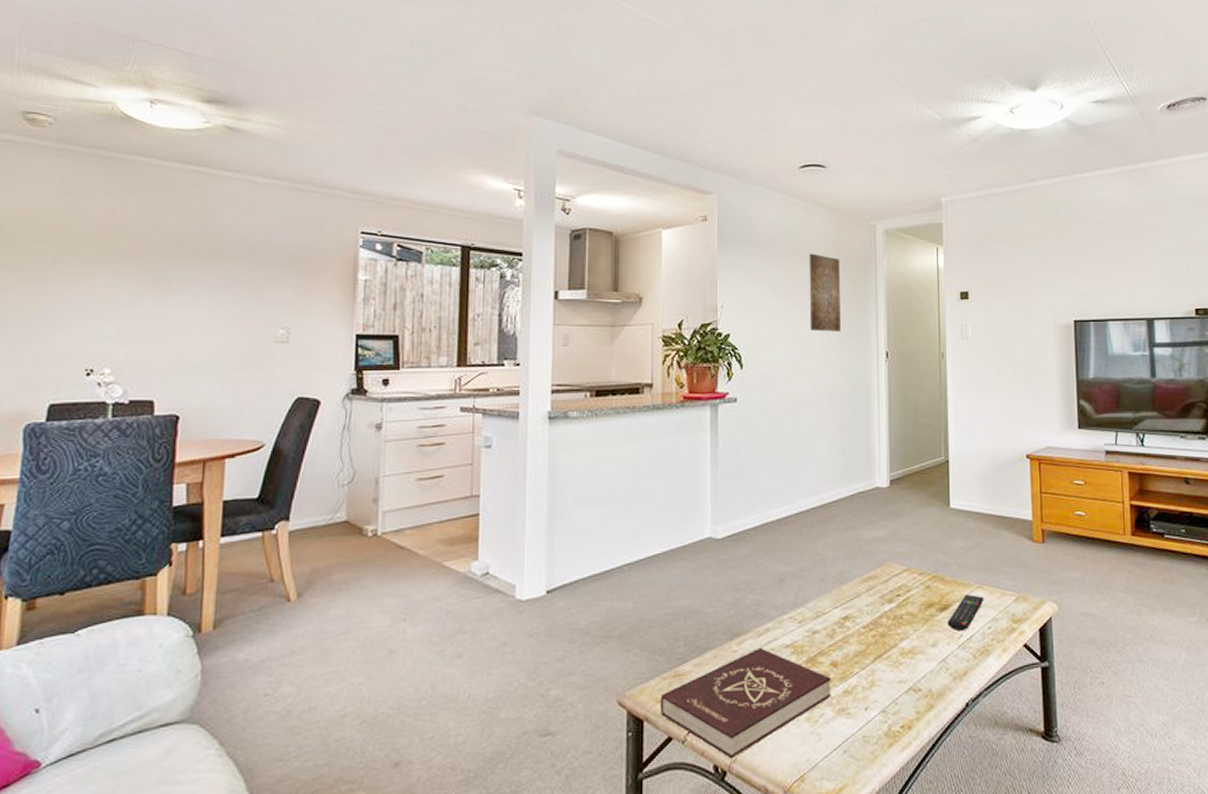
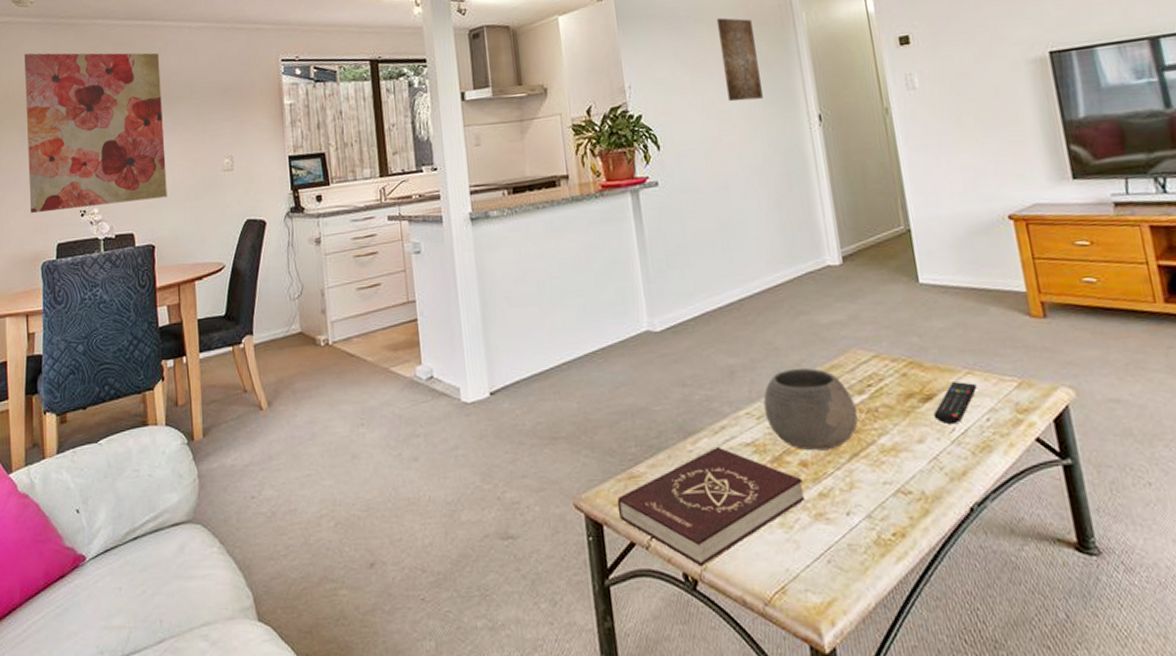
wall art: none [17,181,213,367] -> present [24,53,167,214]
bowl: none [806,577,885,653] -> present [763,367,858,451]

